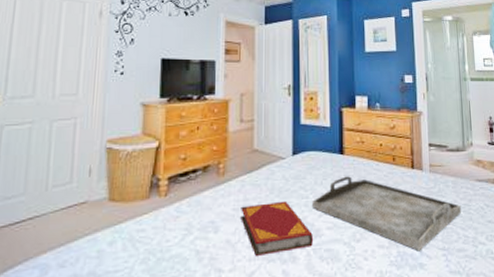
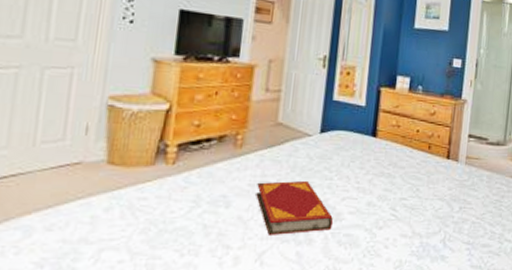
serving tray: present [312,176,461,252] -> none [336,160,492,244]

